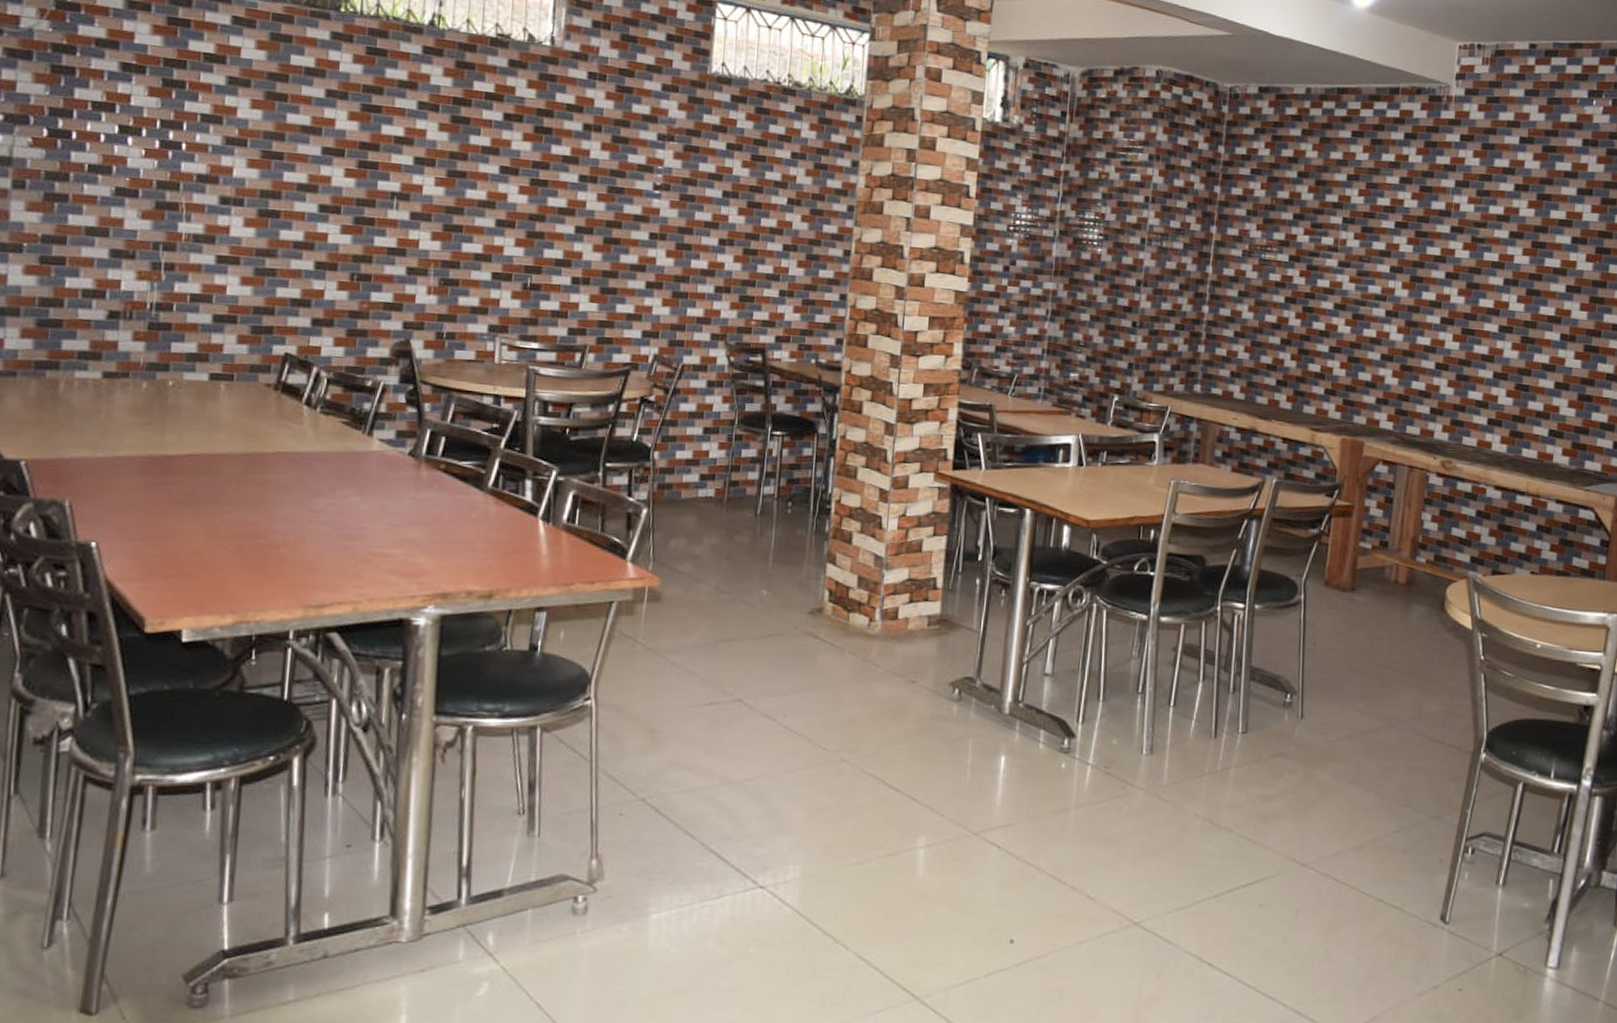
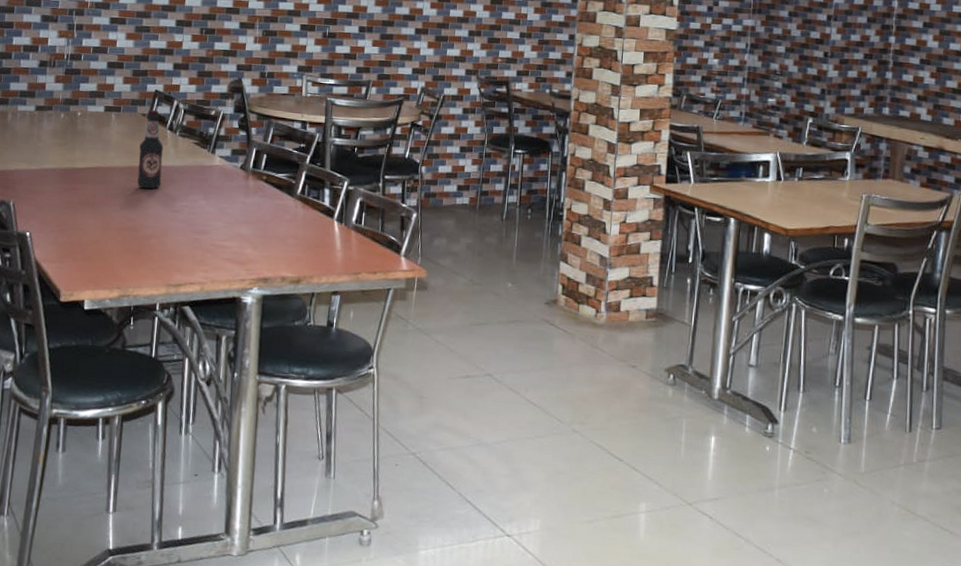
bottle: none [259,378,298,483] -> present [137,109,164,190]

